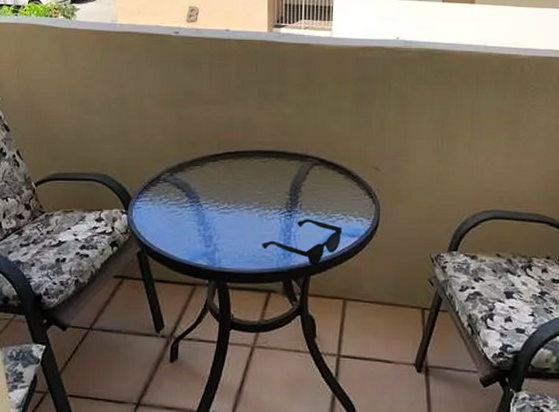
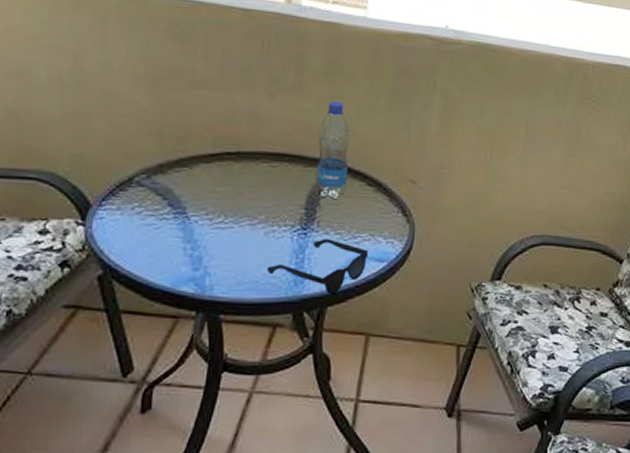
bottle: none [297,106,322,187] -> present [316,101,350,200]

